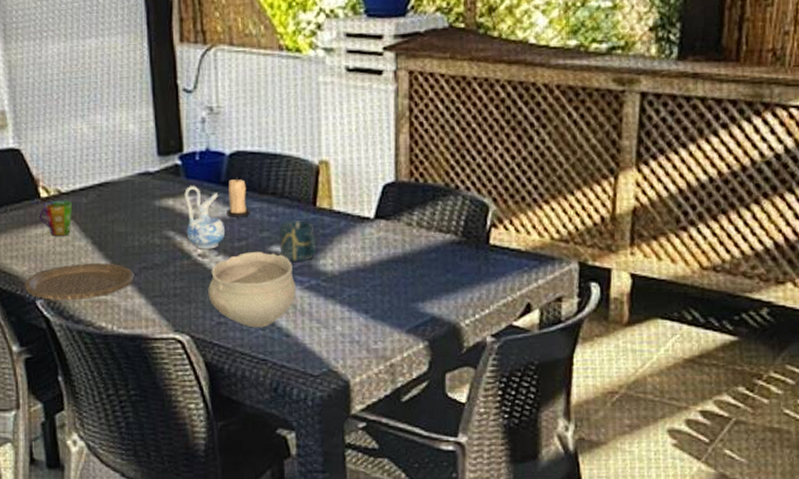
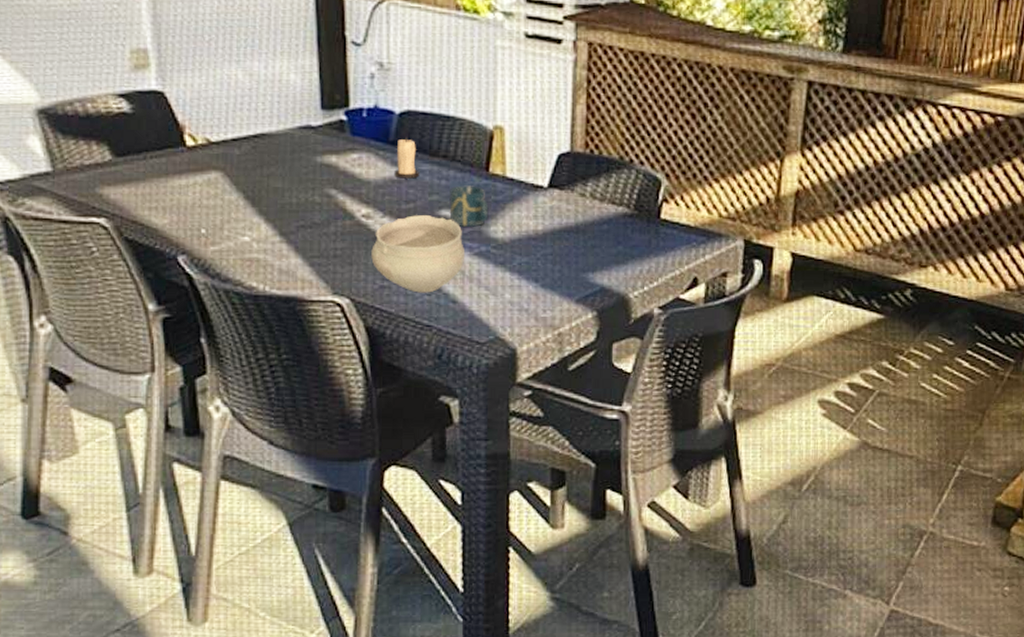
plate: present [24,263,134,300] -> none [164,219,291,257]
cup: present [38,201,73,237] -> none [183,150,224,189]
ceramic pitcher: present [184,186,226,250] -> none [349,143,393,210]

